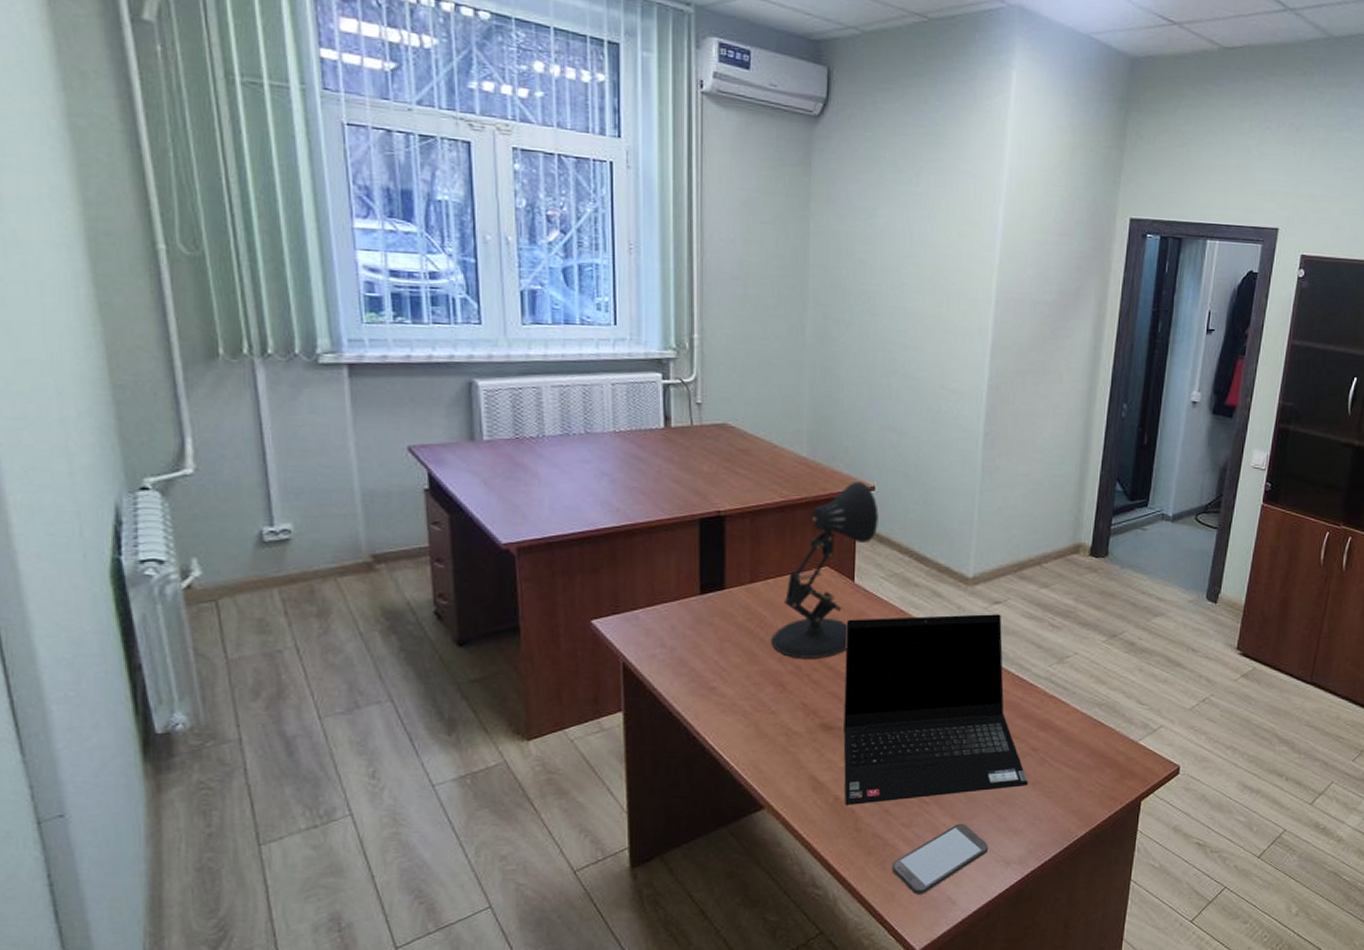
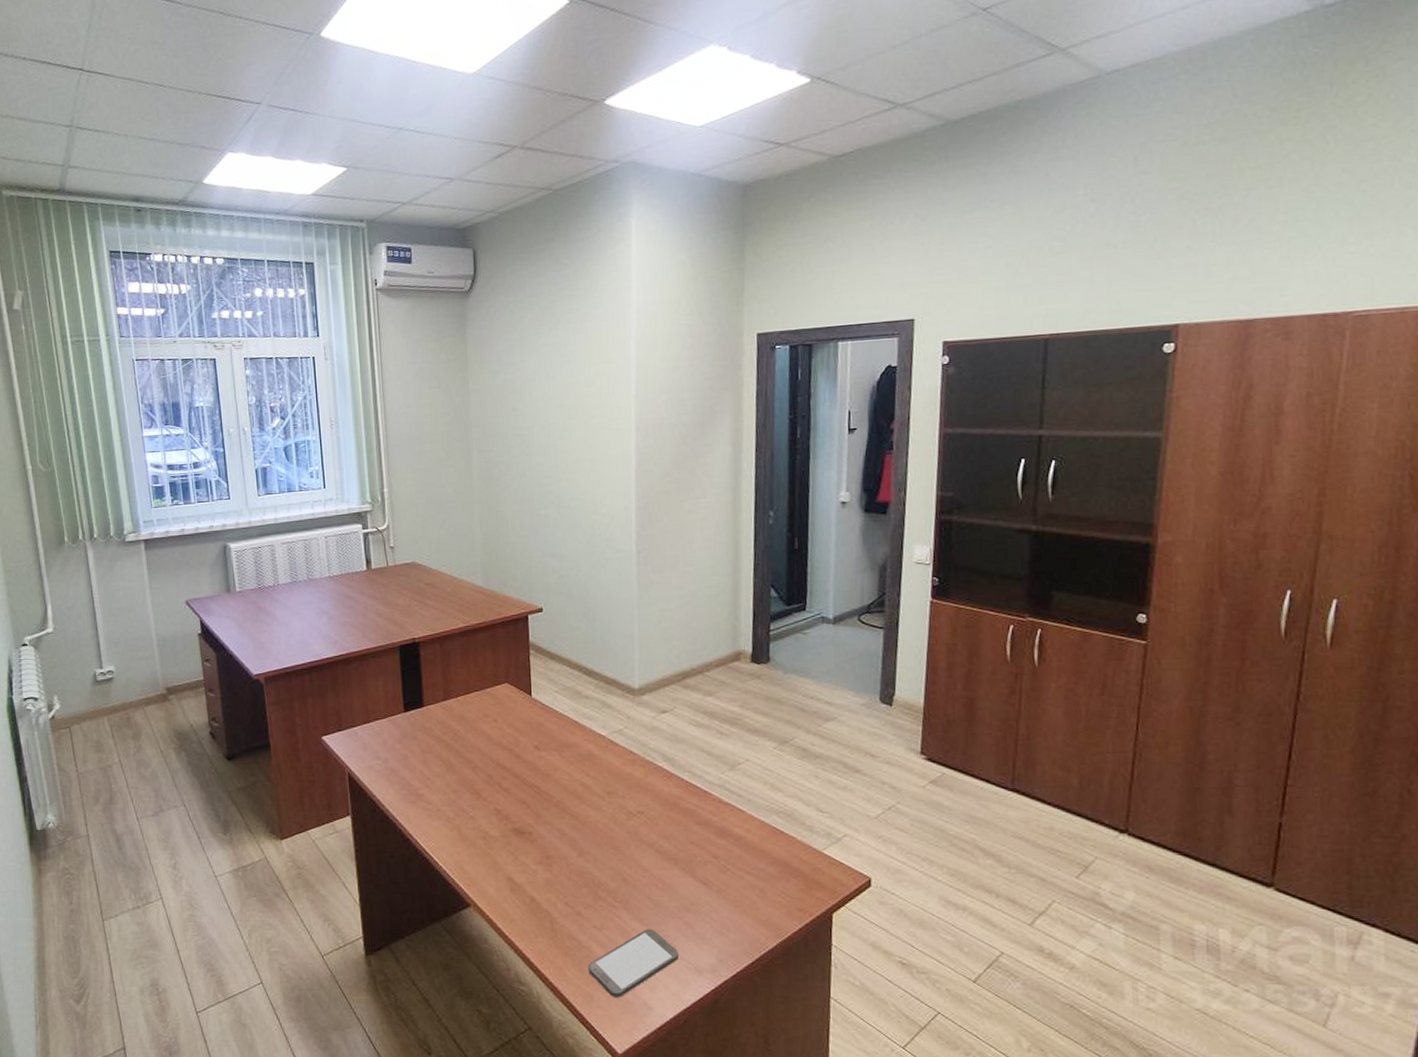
desk lamp: present [771,482,879,658] -> none [465,605,548,768]
laptop computer: present [843,614,1028,805] -> none [528,723,712,906]

